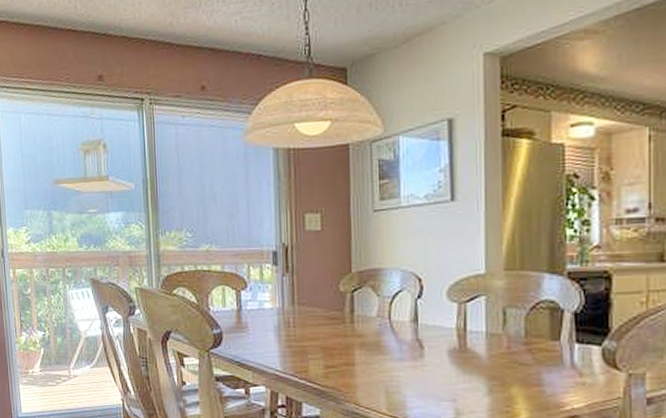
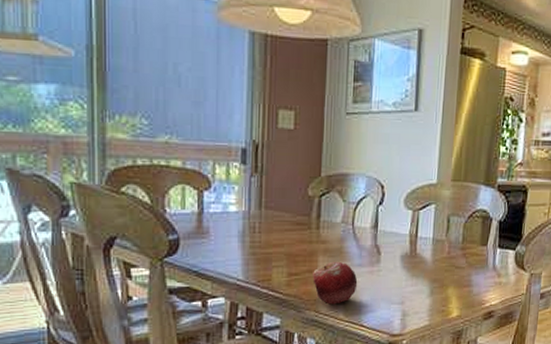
fruit: none [350,355,400,398] -> present [313,261,358,305]

